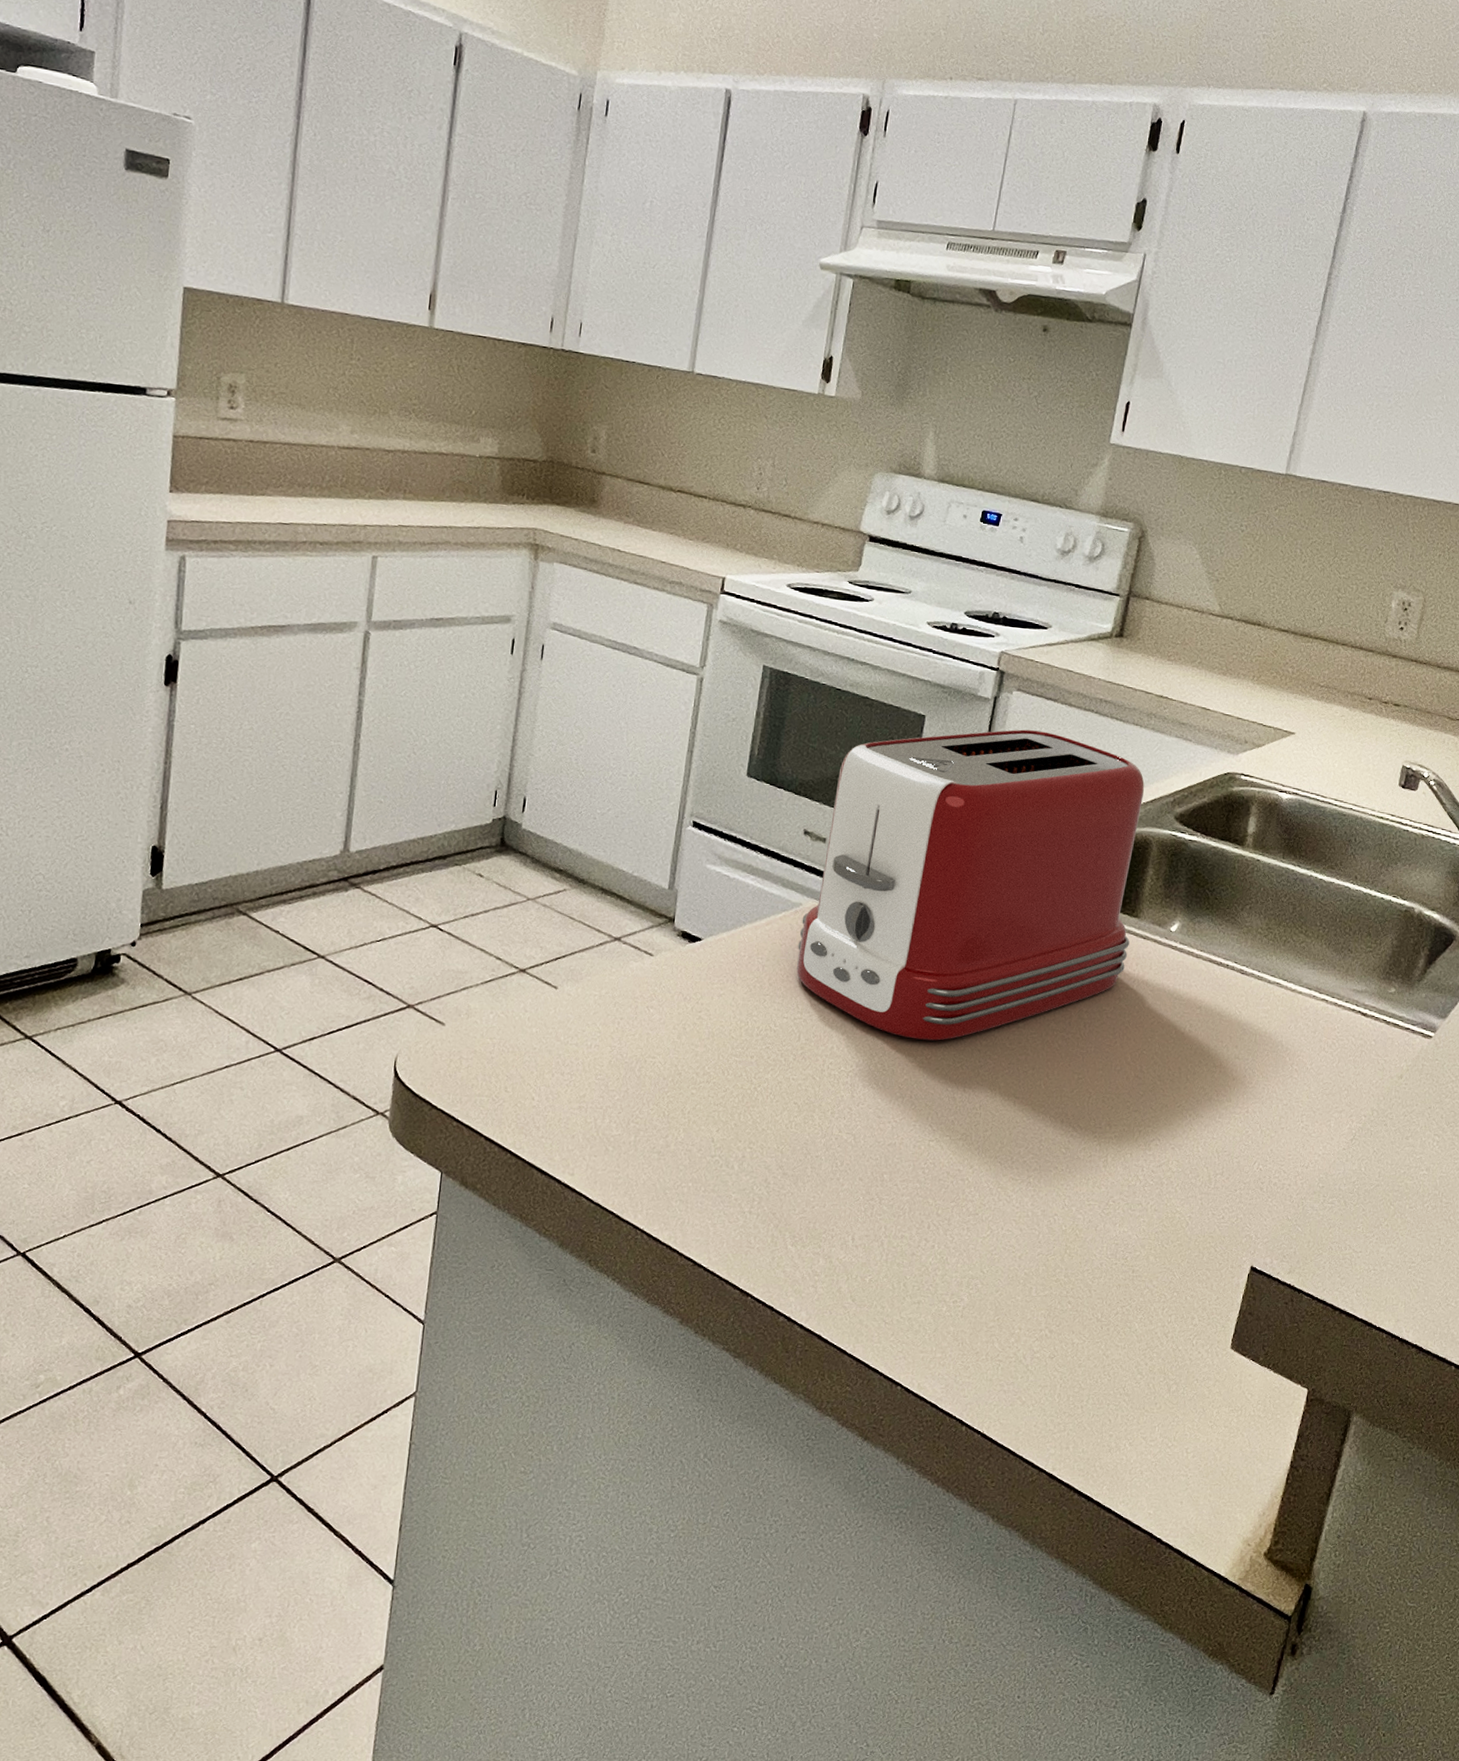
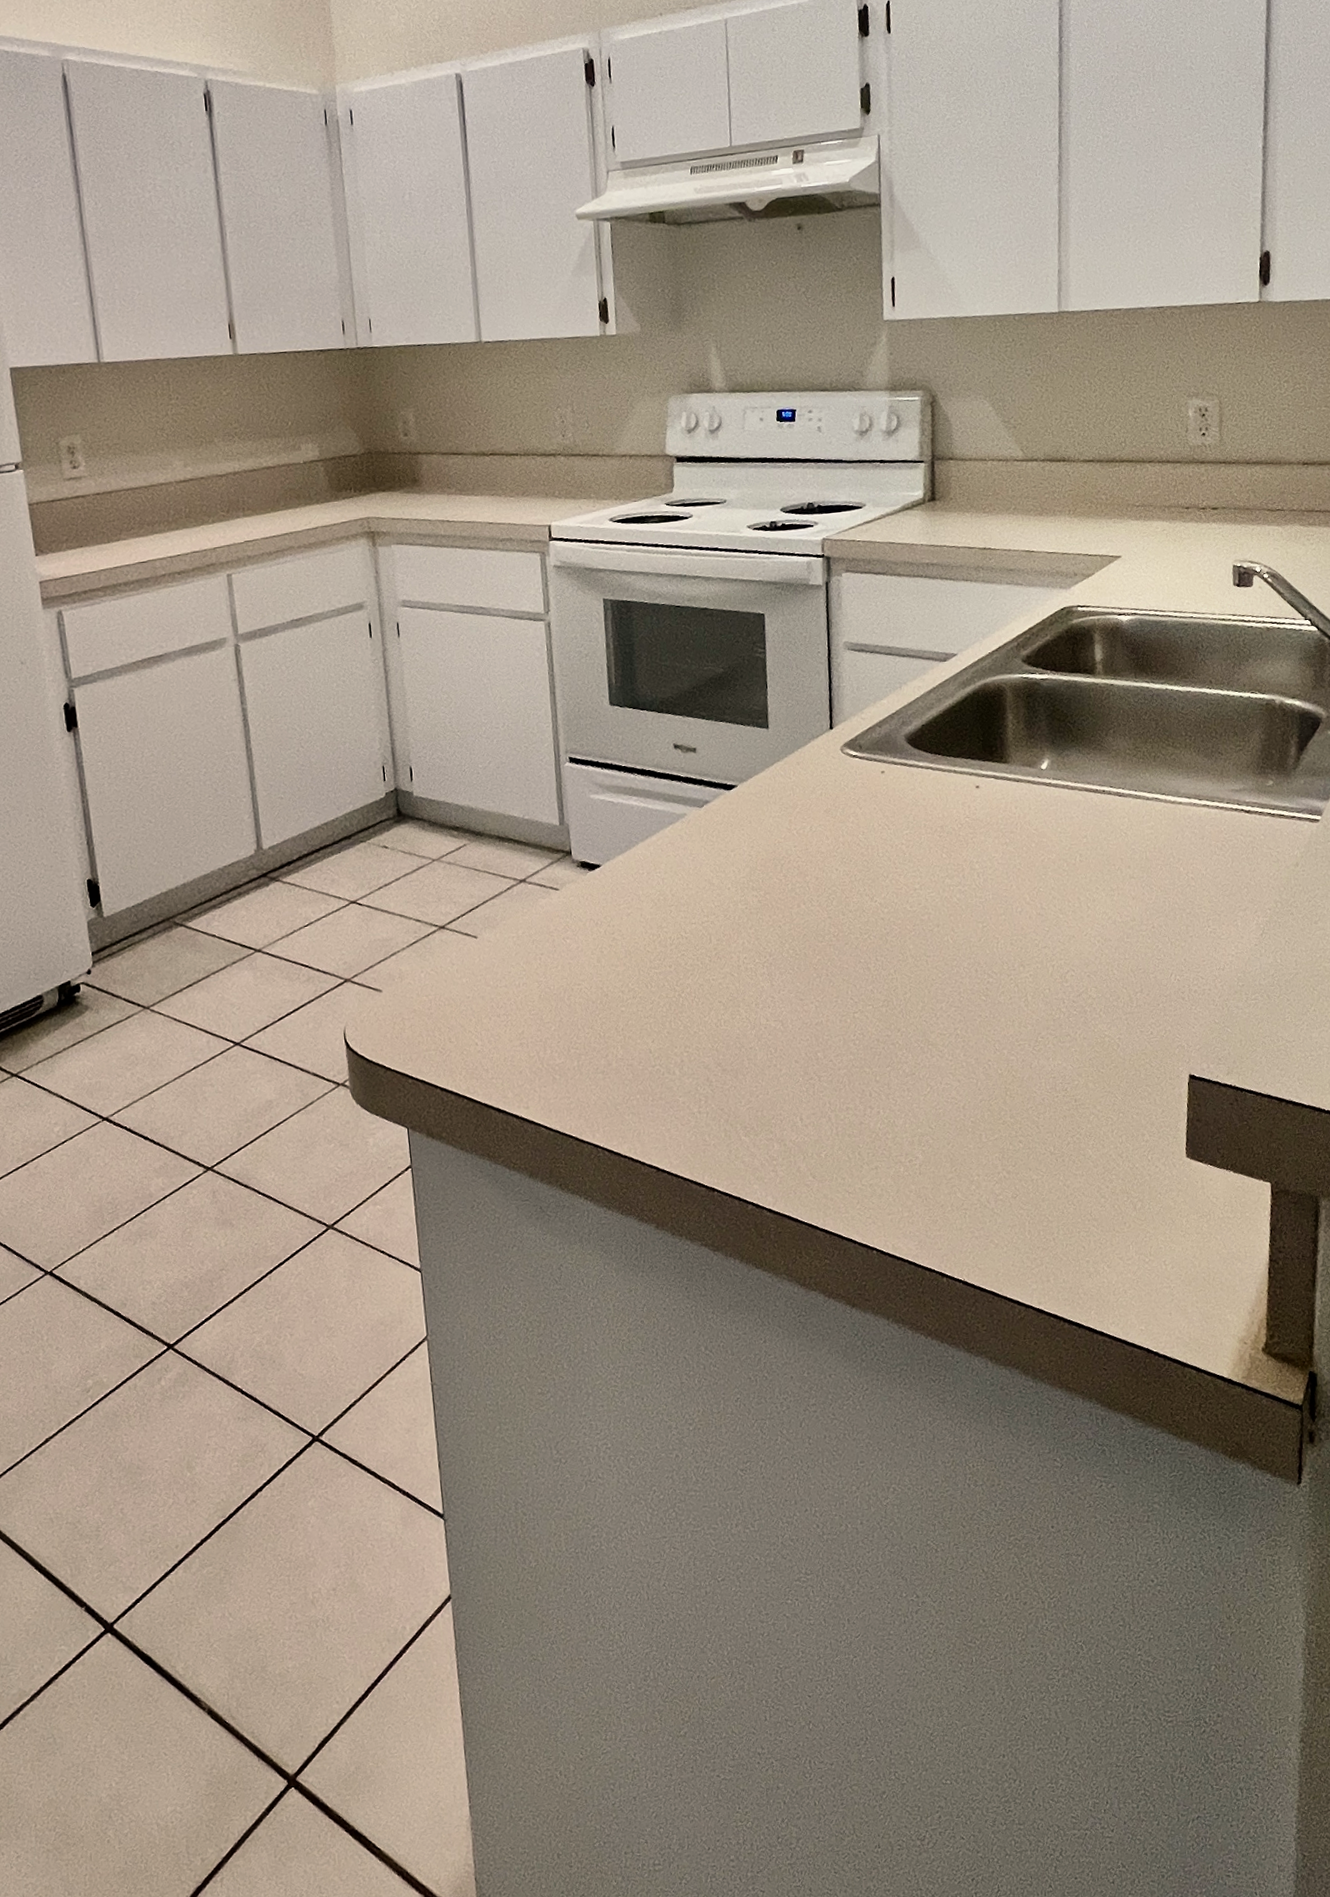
toaster: present [796,729,1145,1041] -> none [689,605,1005,920]

